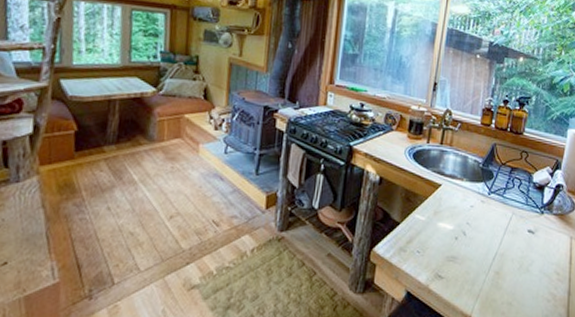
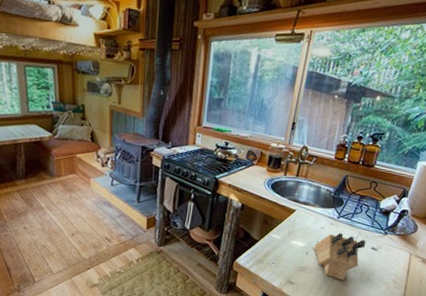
knife block: none [464,212,522,273] -> present [314,233,366,281]

